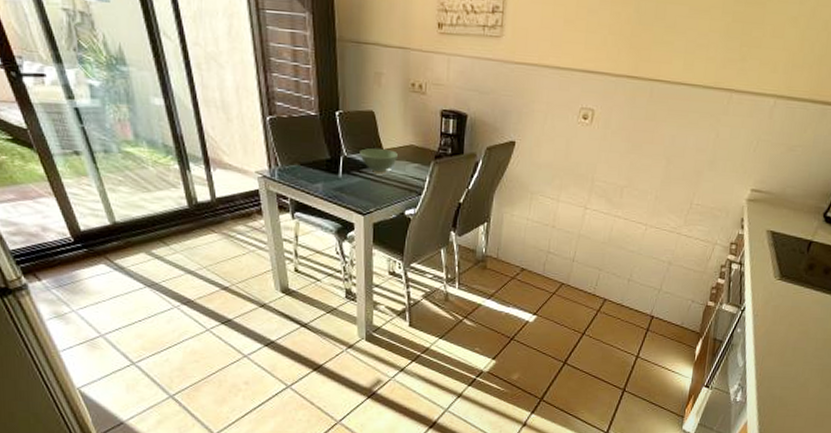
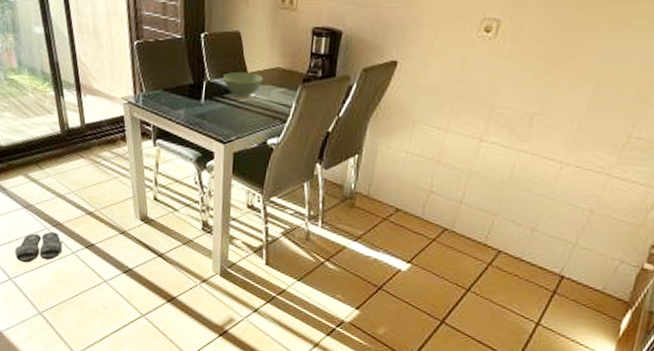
slippers: none [138,309,195,344] -> present [15,231,63,263]

